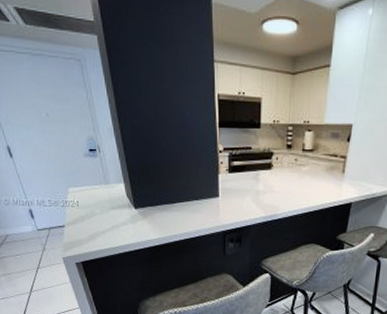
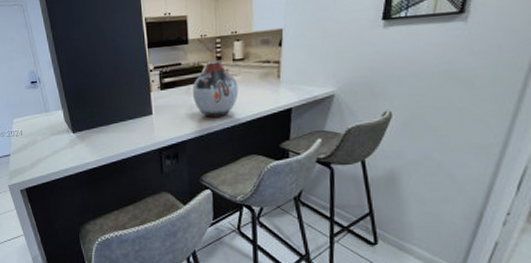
vase: none [260,149,305,205] -> present [192,61,239,118]

